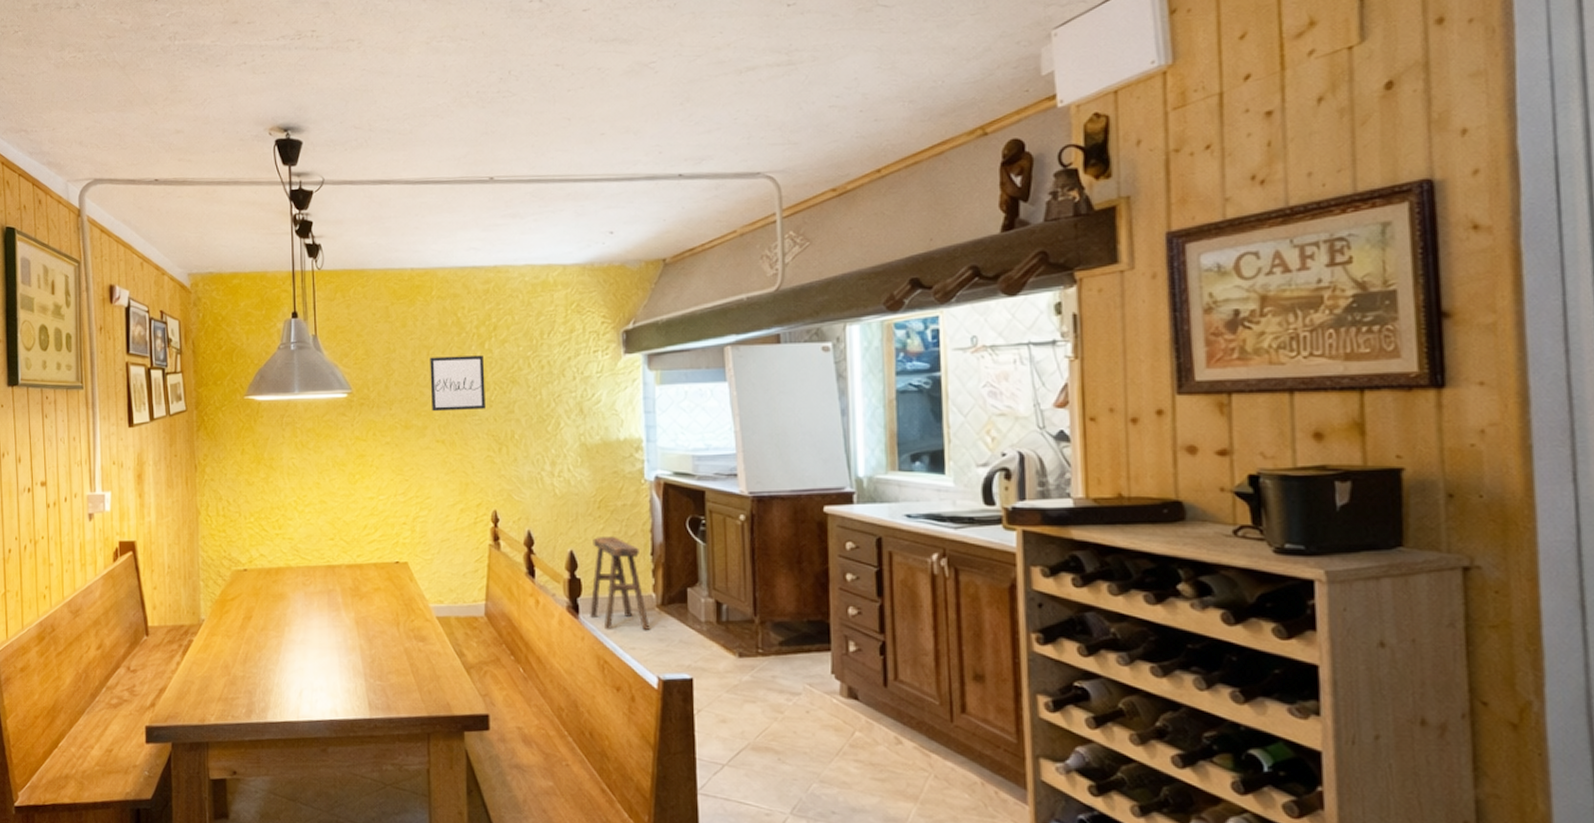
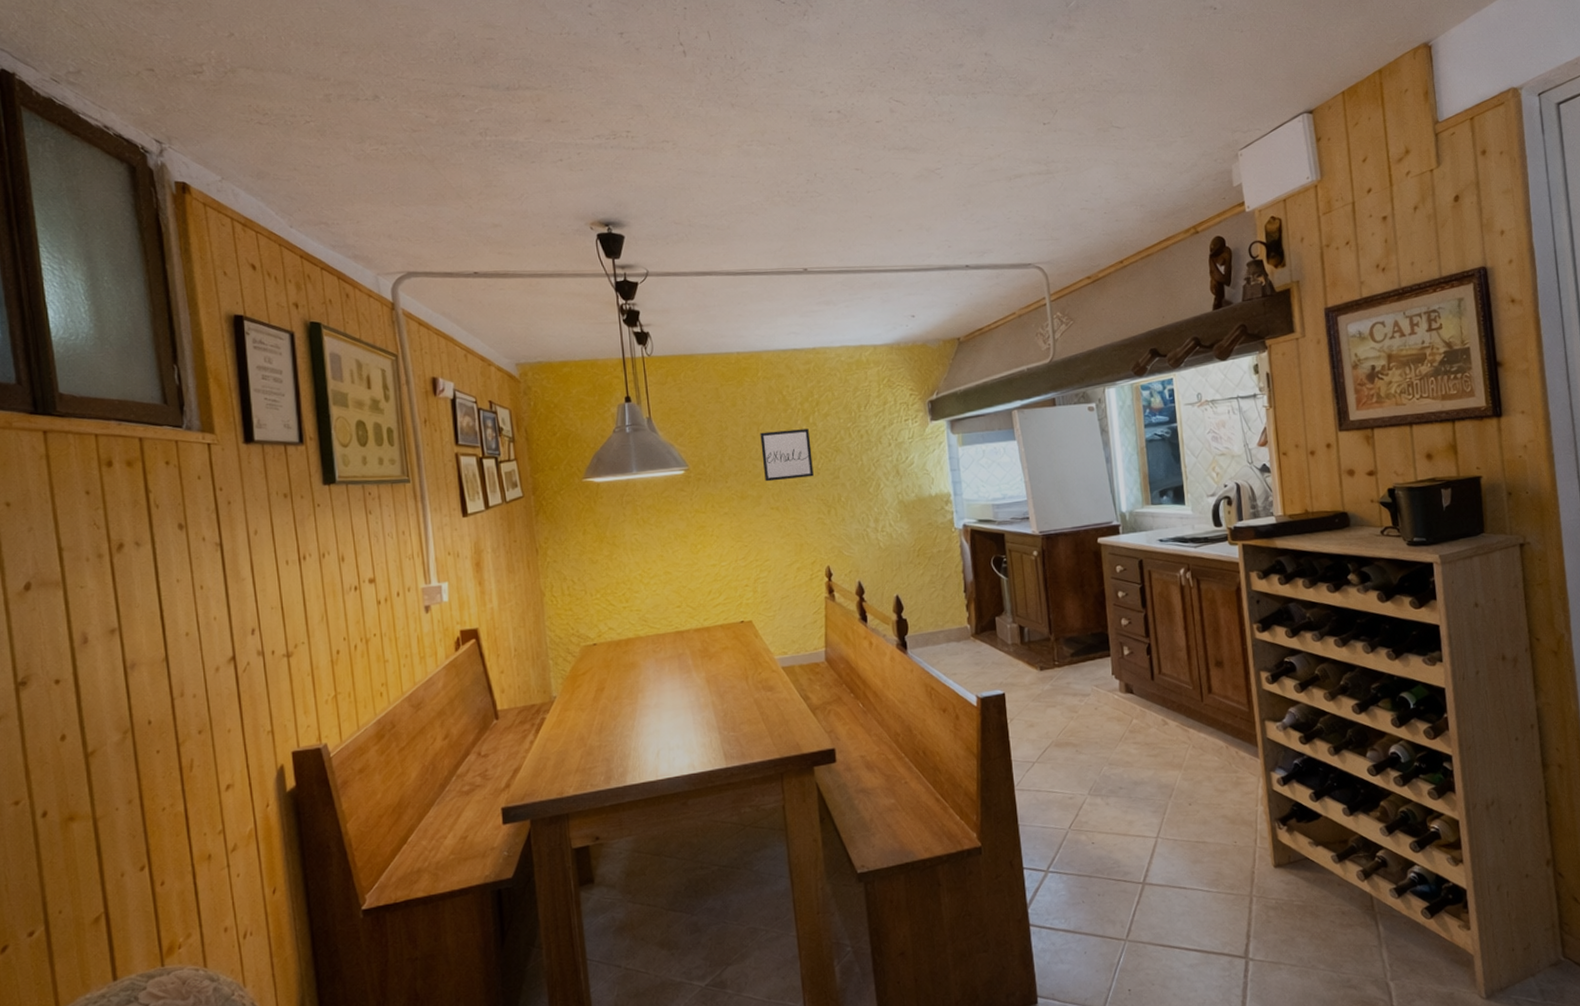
stool: present [590,536,650,630] -> none [914,579,967,660]

